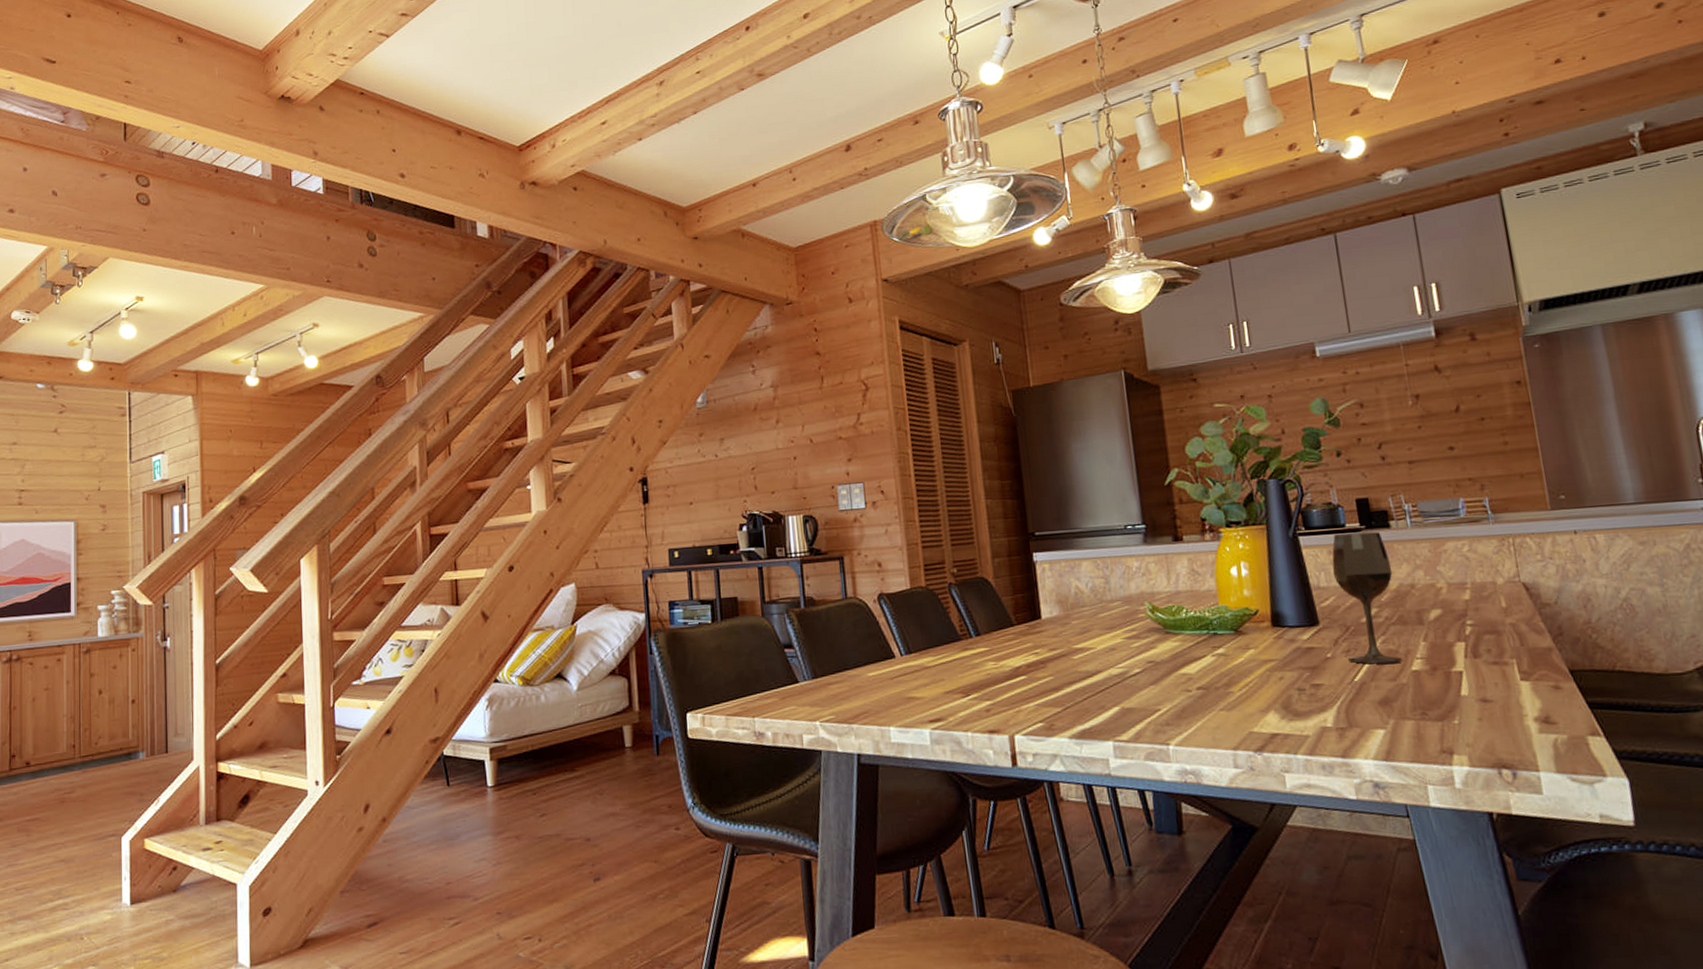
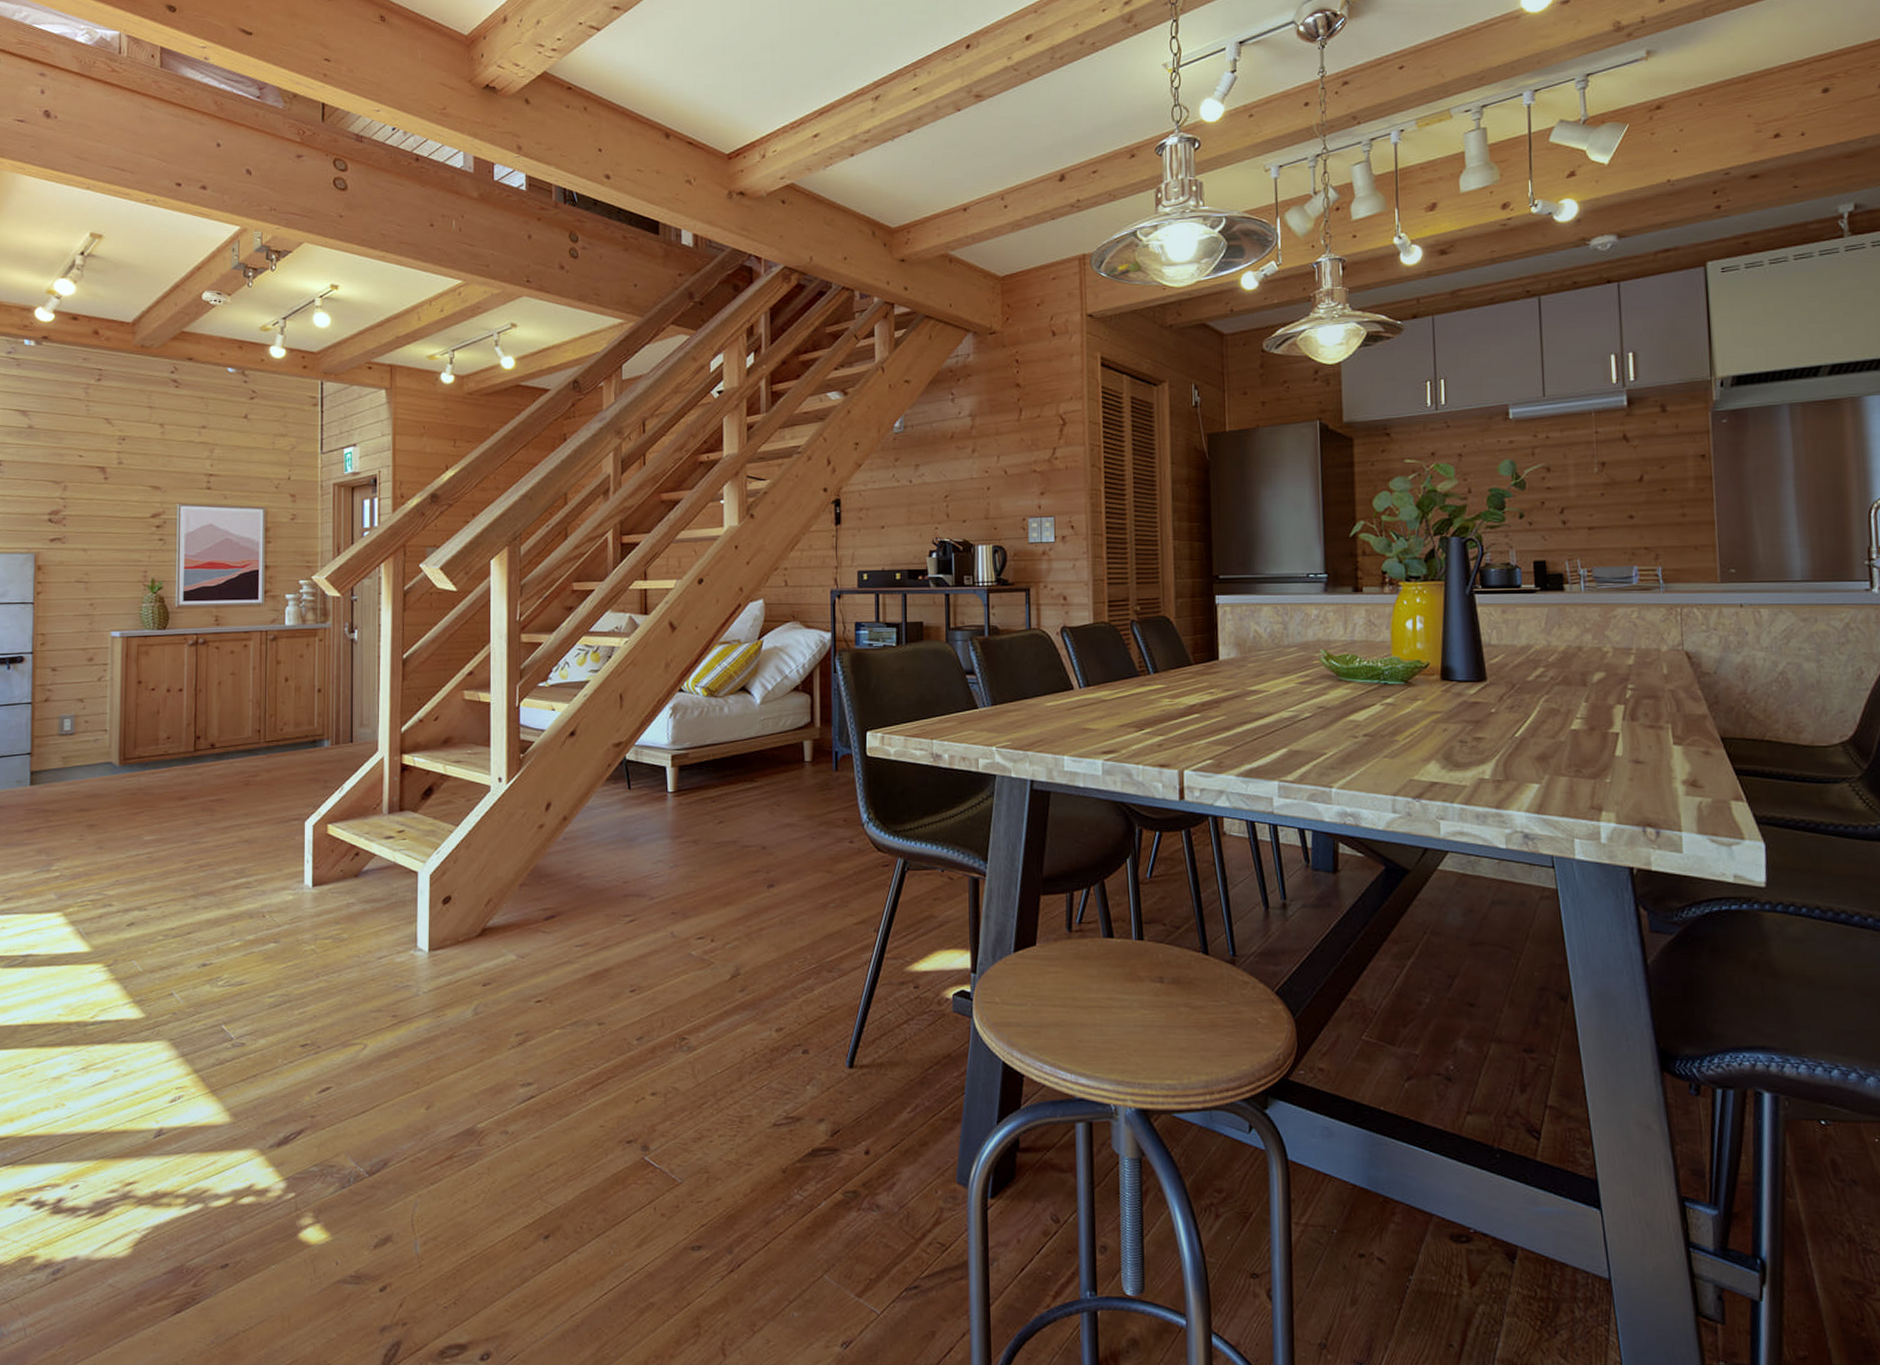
wine glass: present [1332,532,1402,664] -> none [1504,593,1563,721]

